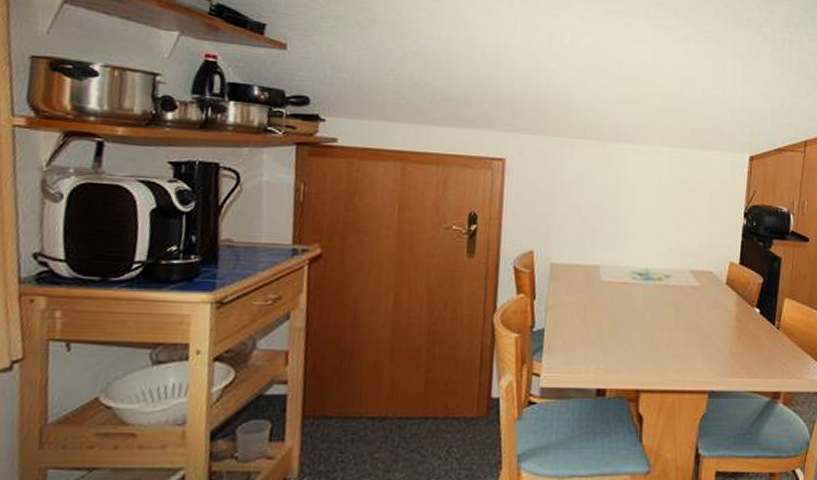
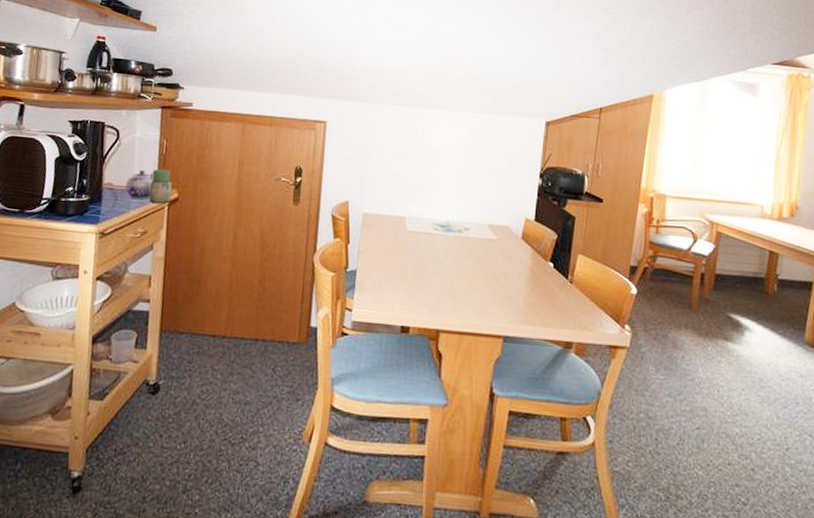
teapot: none [249,222,288,258] -> present [125,170,154,199]
jar: none [282,219,313,262] -> present [149,168,172,203]

